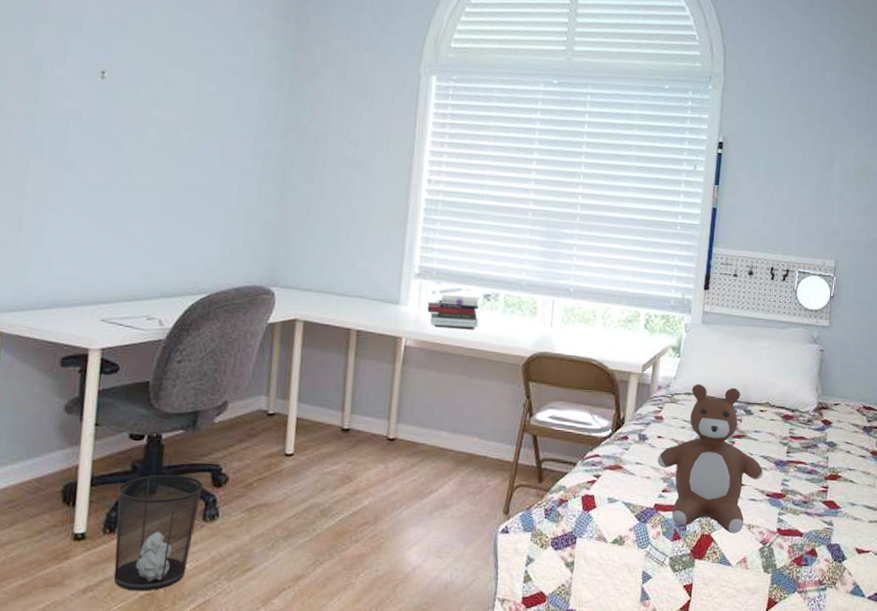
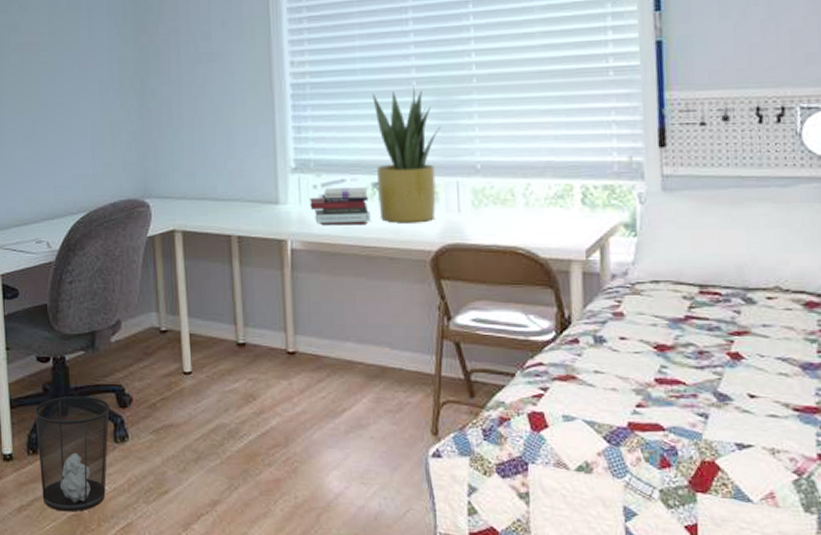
planter: none [486,216,547,332] -> present [372,86,442,223]
teddy bear: present [657,384,764,534] -> none [623,268,785,461]

